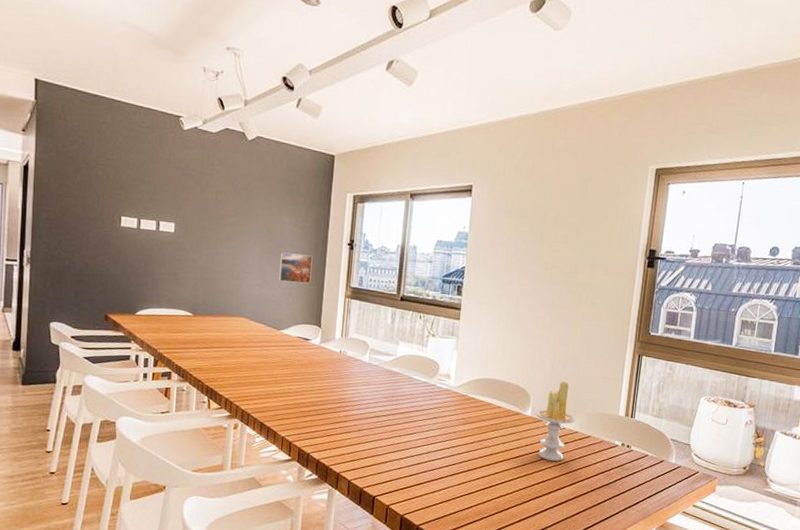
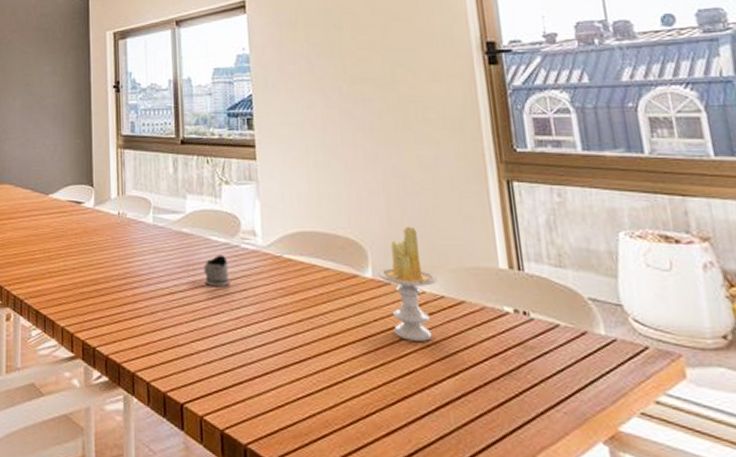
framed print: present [278,252,313,284] -> none [41,104,77,138]
tea glass holder: none [404,390,425,415] -> present [203,254,230,287]

